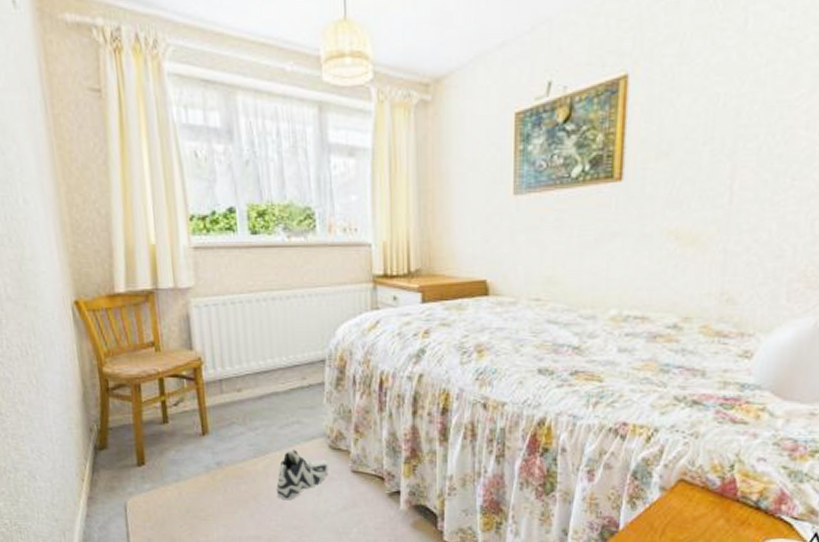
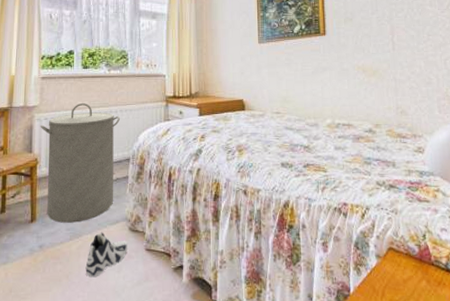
laundry hamper: none [199,285,308,437] -> present [40,103,120,223]

